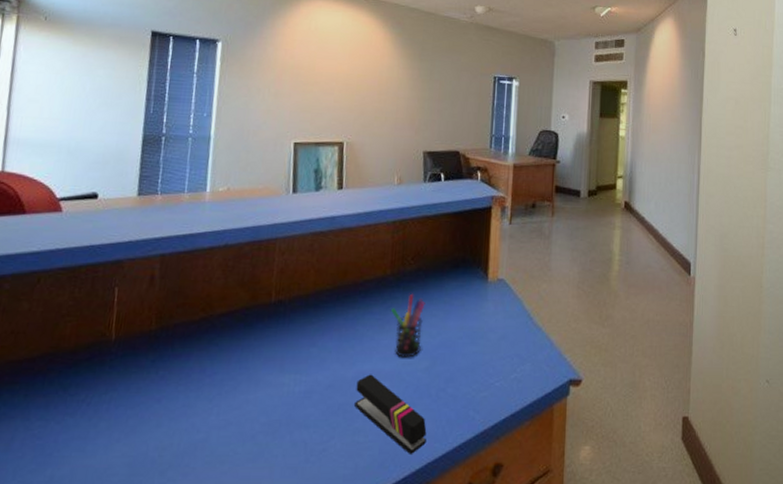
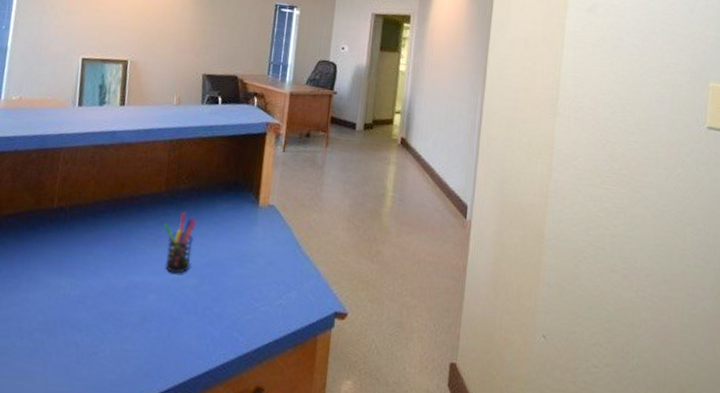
stapler: present [354,374,427,454] -> none [124,285,192,368]

